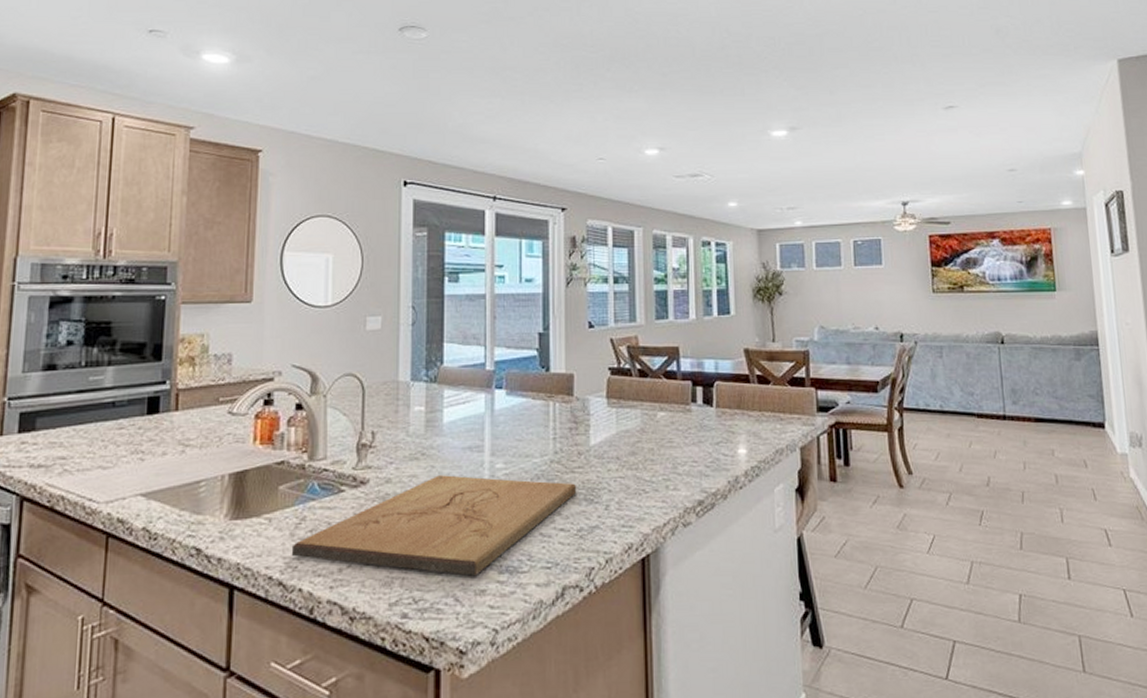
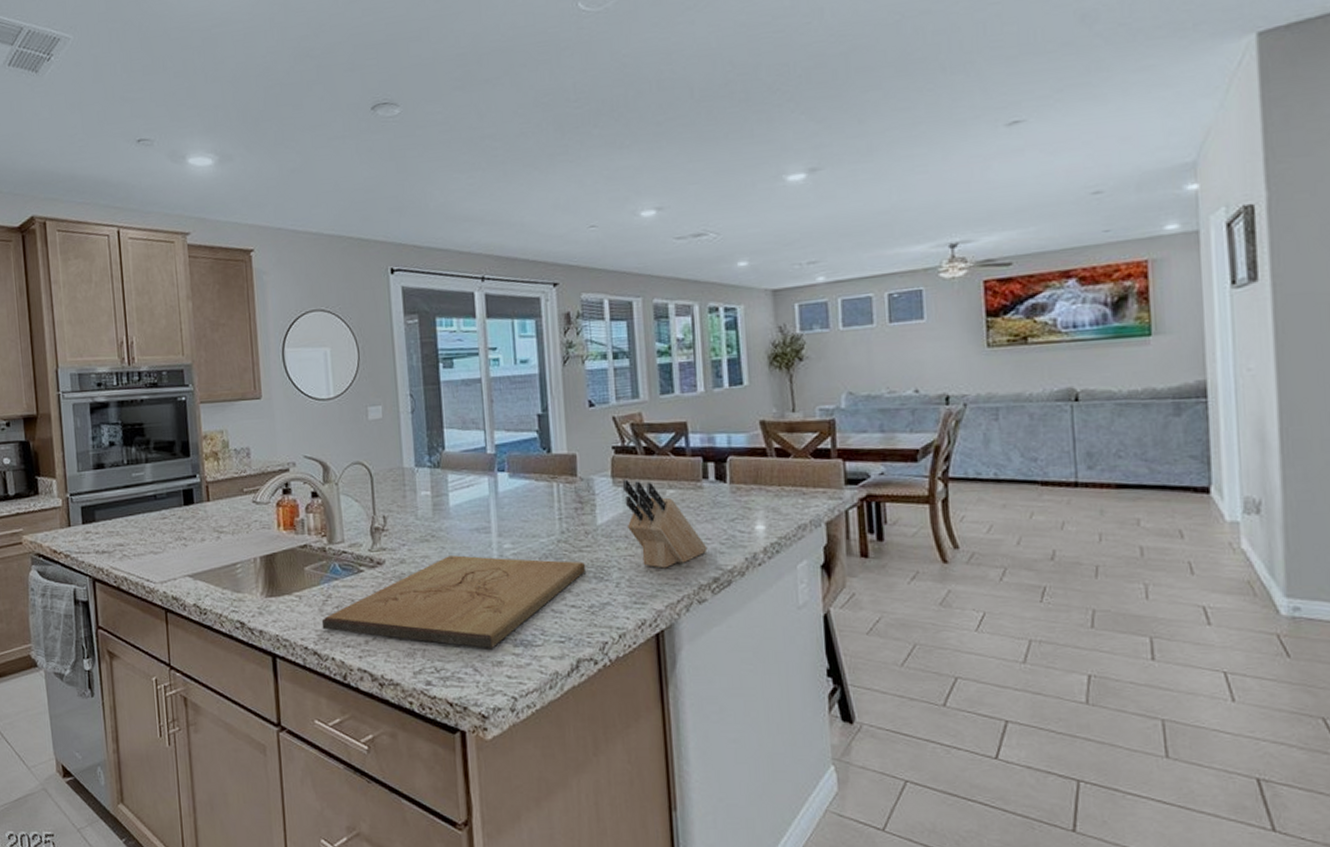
knife block: none [616,400,694,491] -> present [622,479,708,569]

